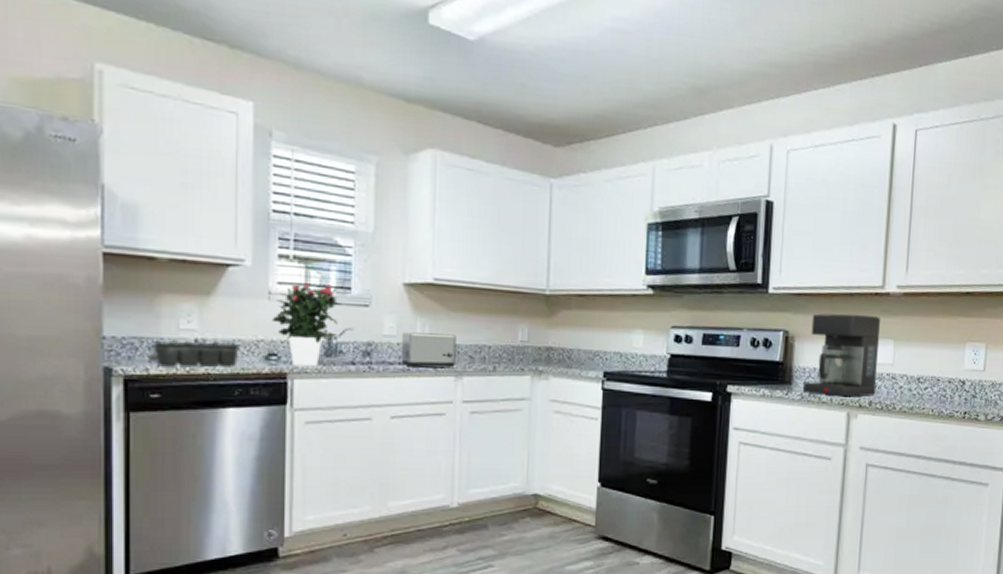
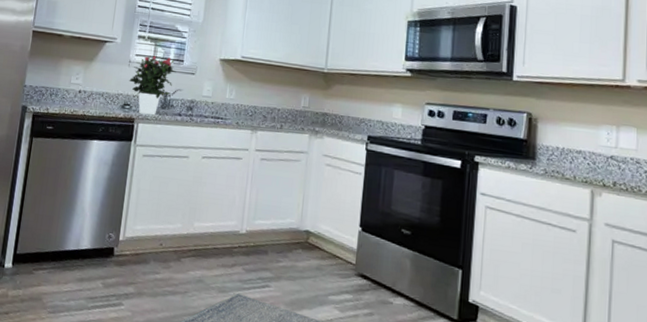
dish rack: present [146,340,241,369] -> none [48,90,108,113]
toaster: present [400,332,457,368] -> none [213,94,255,123]
coffee maker: present [803,313,881,397] -> none [547,100,623,177]

